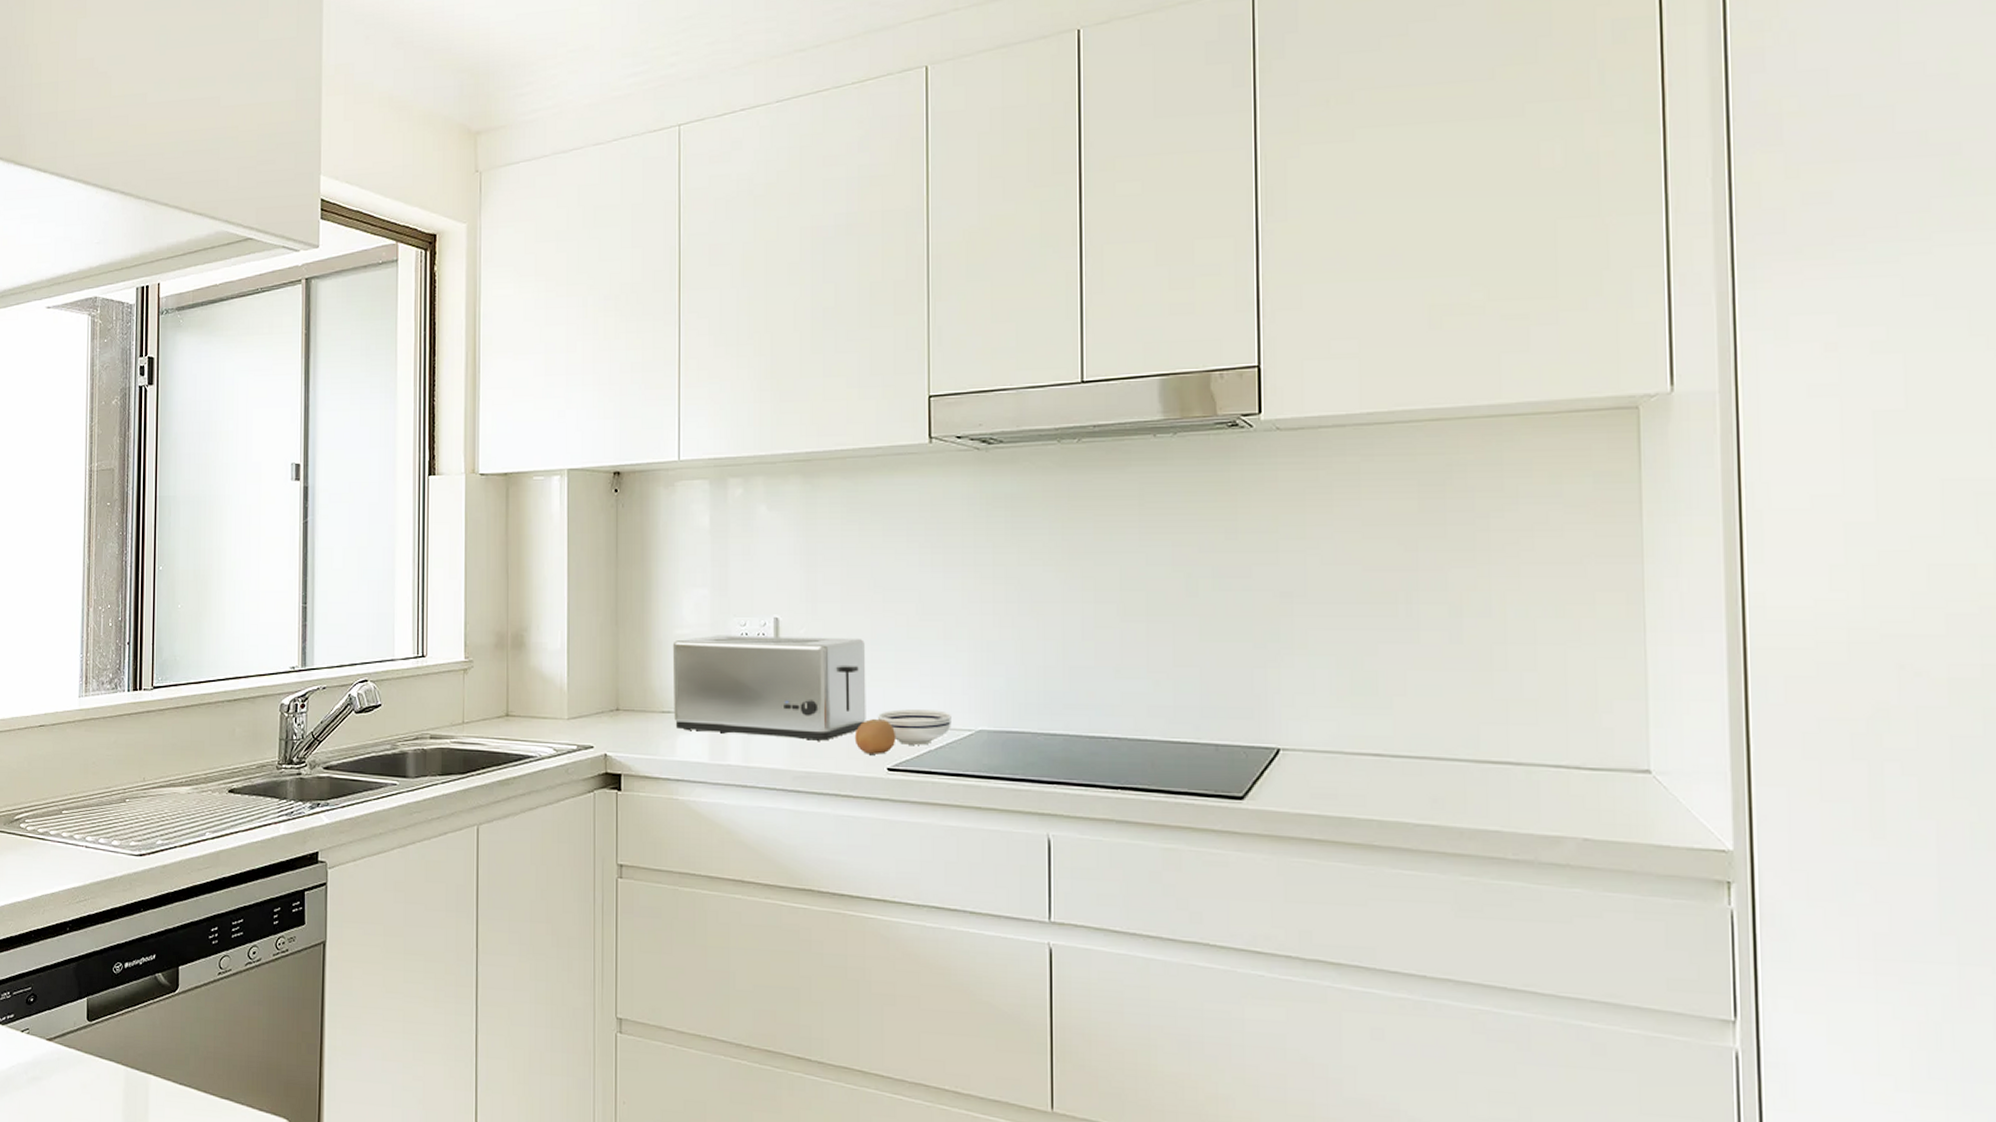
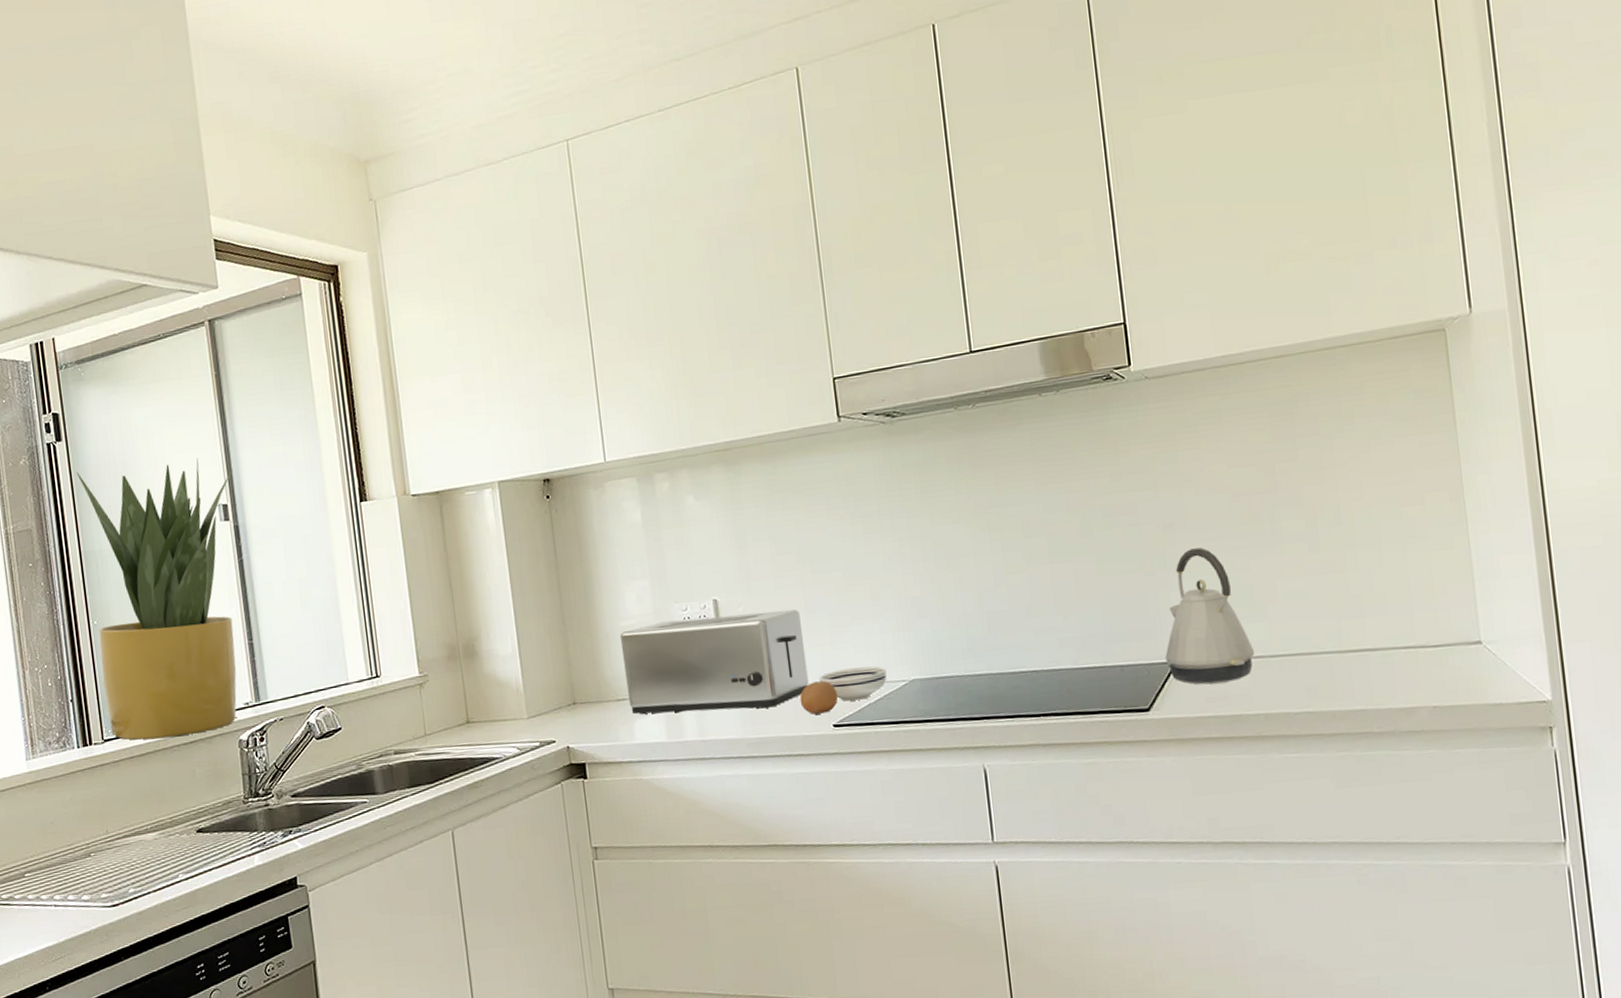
planter: none [160,415,310,693] -> present [76,458,237,740]
kettle: none [1268,624,1373,779] -> present [1165,547,1254,685]

